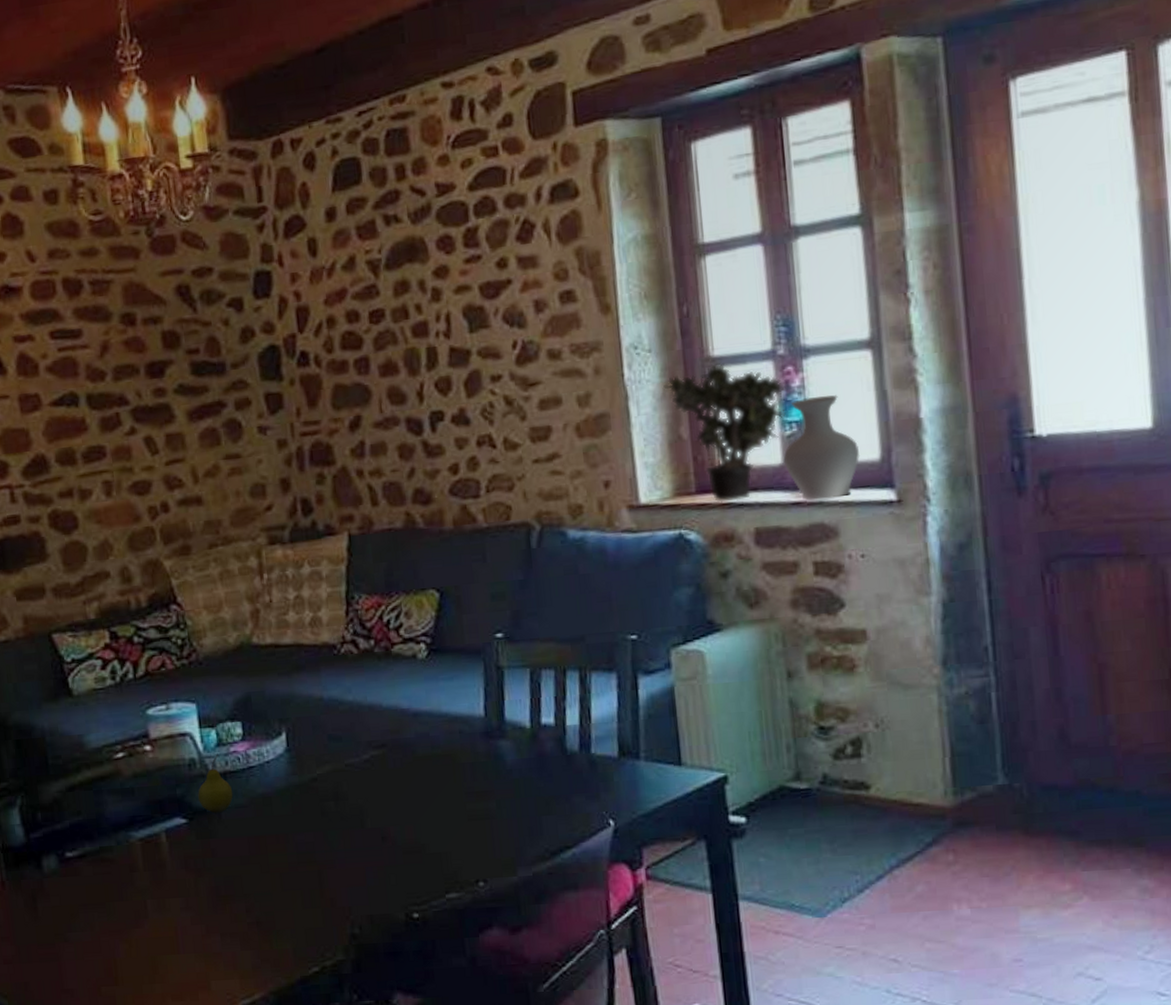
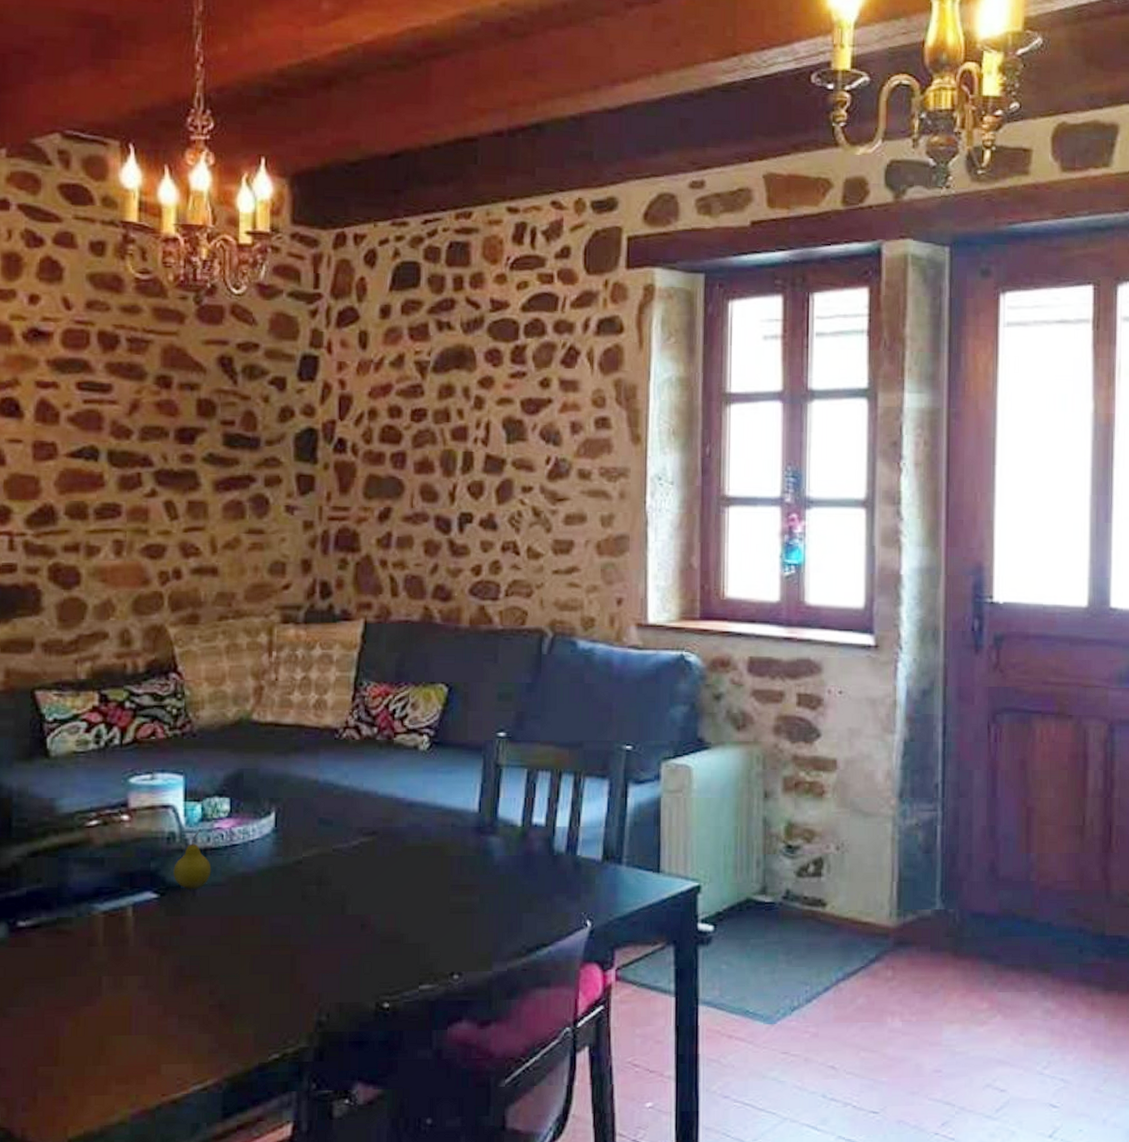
potted plant: present [663,363,786,503] -> none [681,503,788,630]
vase: present [783,395,861,502] -> none [780,543,847,638]

